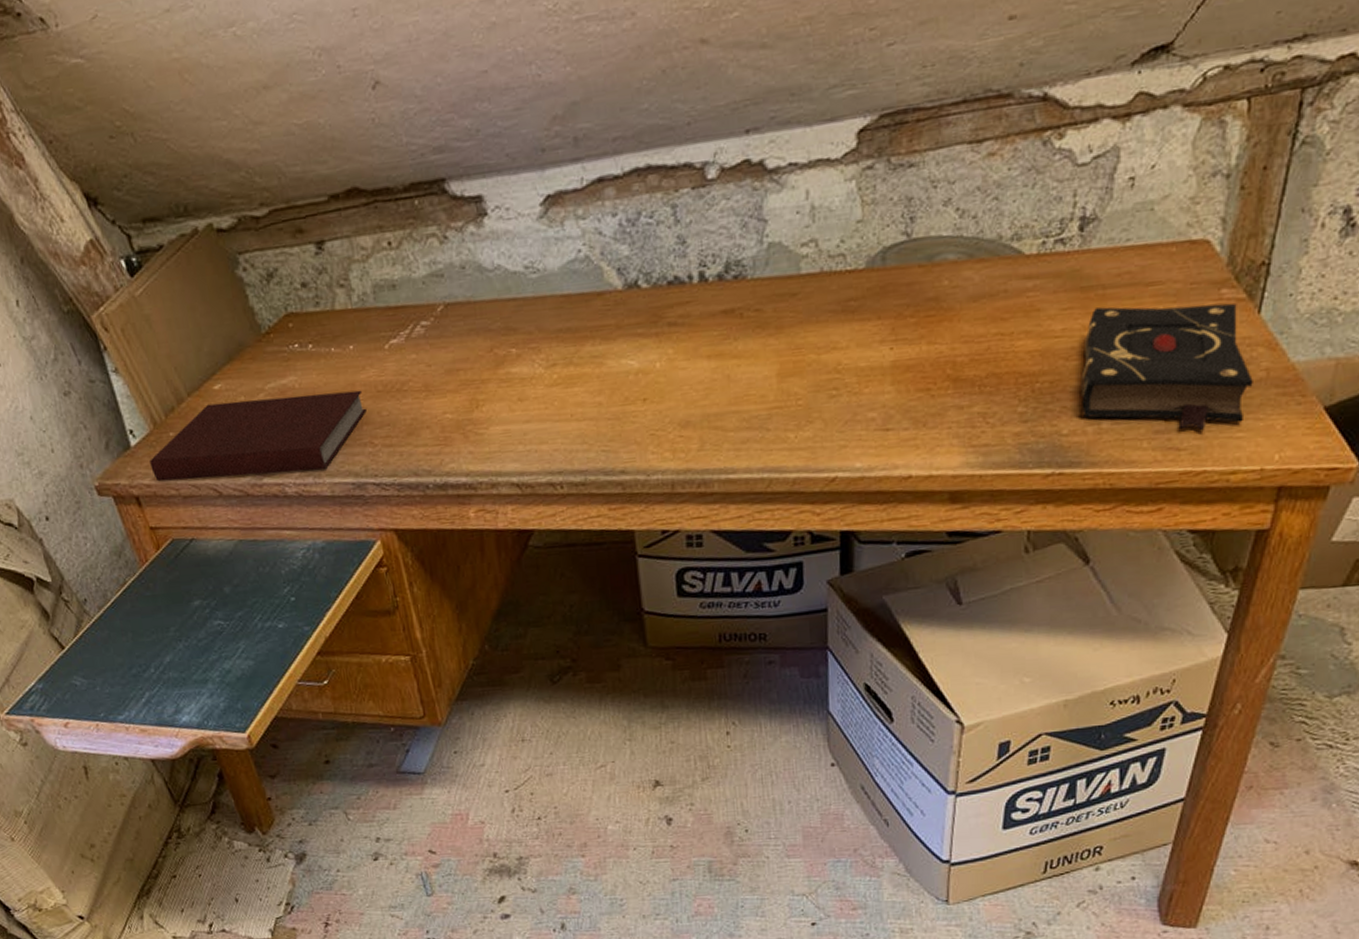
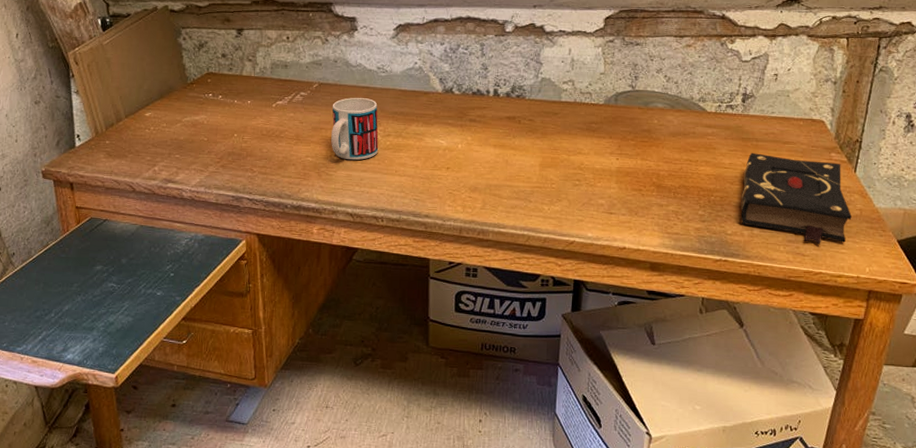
notebook: present [149,390,366,482] -> none [86,125,252,184]
mug: none [468,315,542,409] -> present [331,98,378,161]

